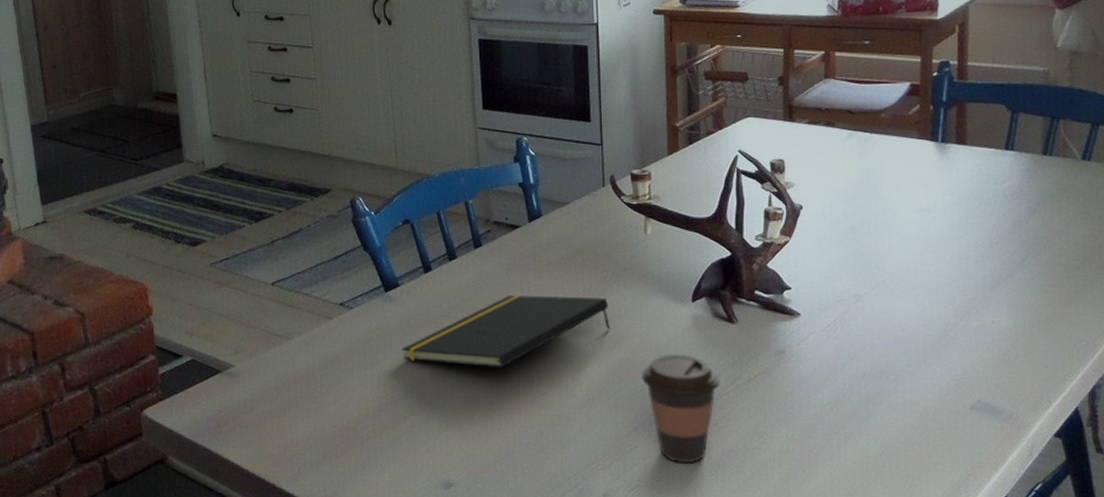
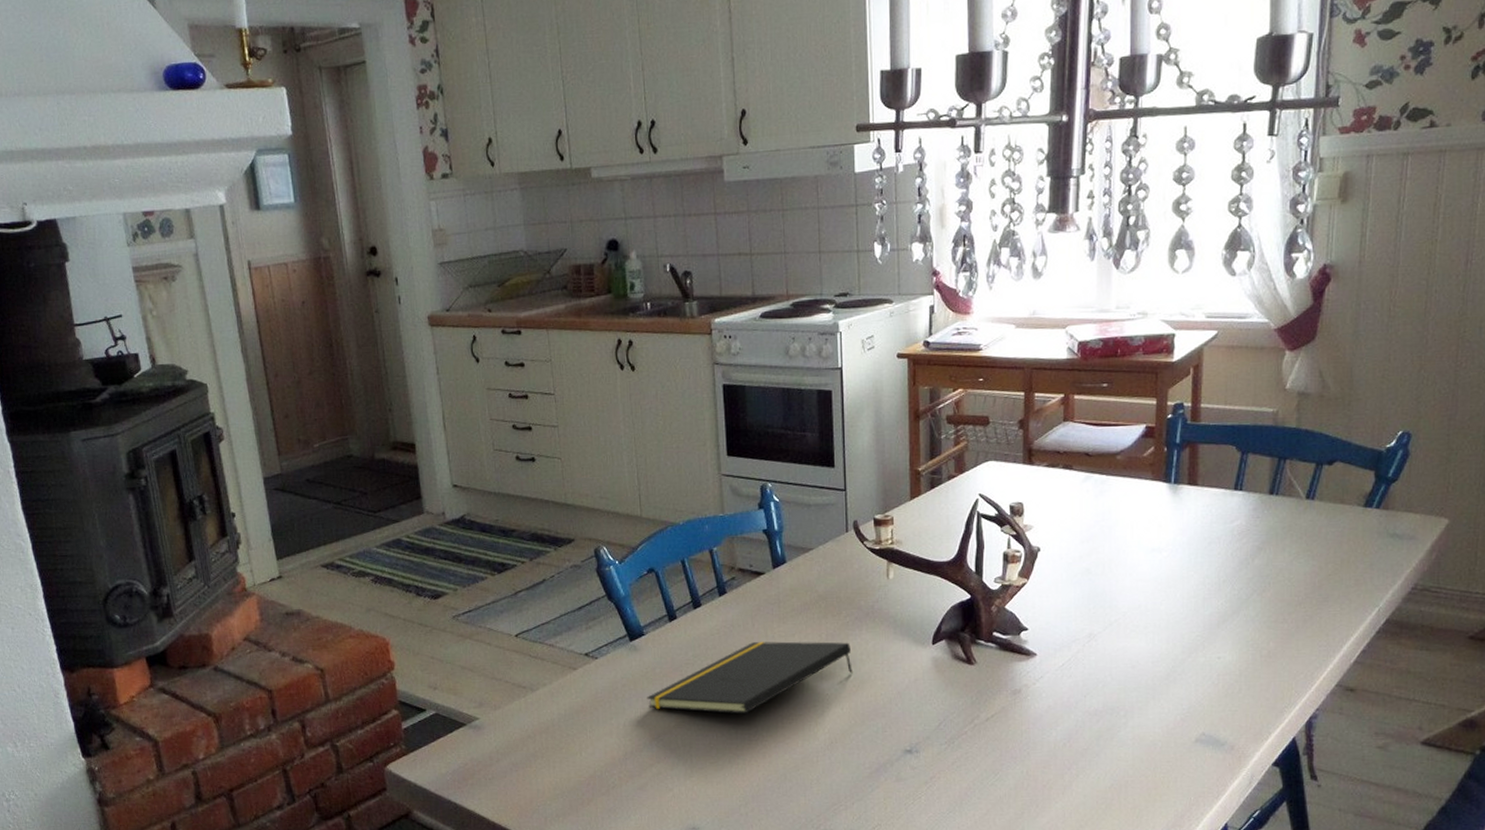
coffee cup: present [641,353,721,464] -> none [883,695,960,802]

